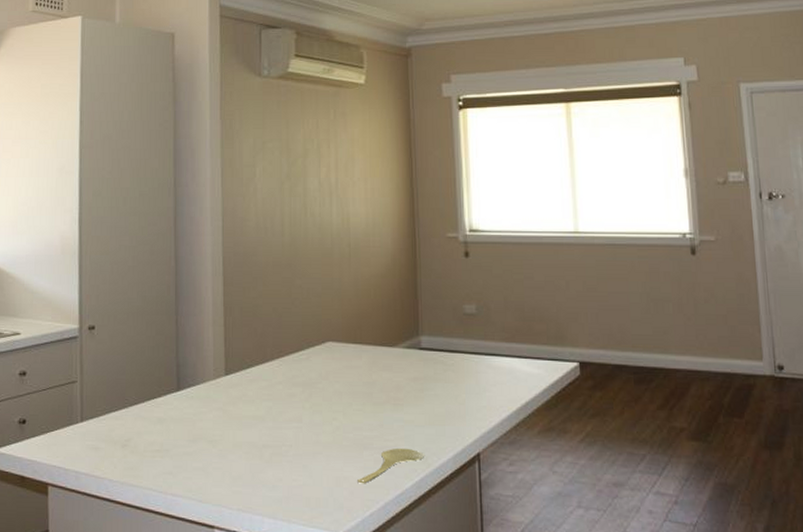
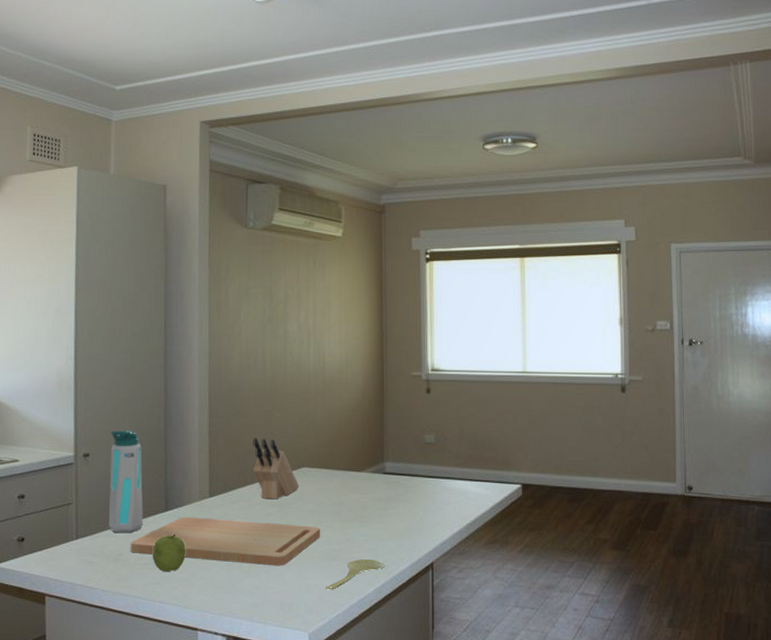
water bottle: none [115,299,153,416] -> present [108,429,143,534]
cutting board: none [139,397,350,455] -> present [130,516,321,566]
fruit: none [163,416,200,459] -> present [152,533,186,571]
knife block: none [272,307,324,379] -> present [253,437,299,500]

